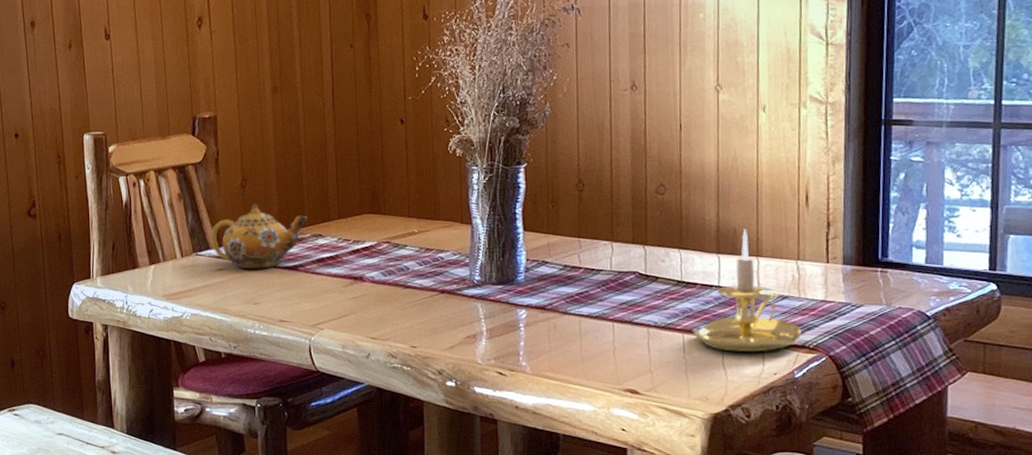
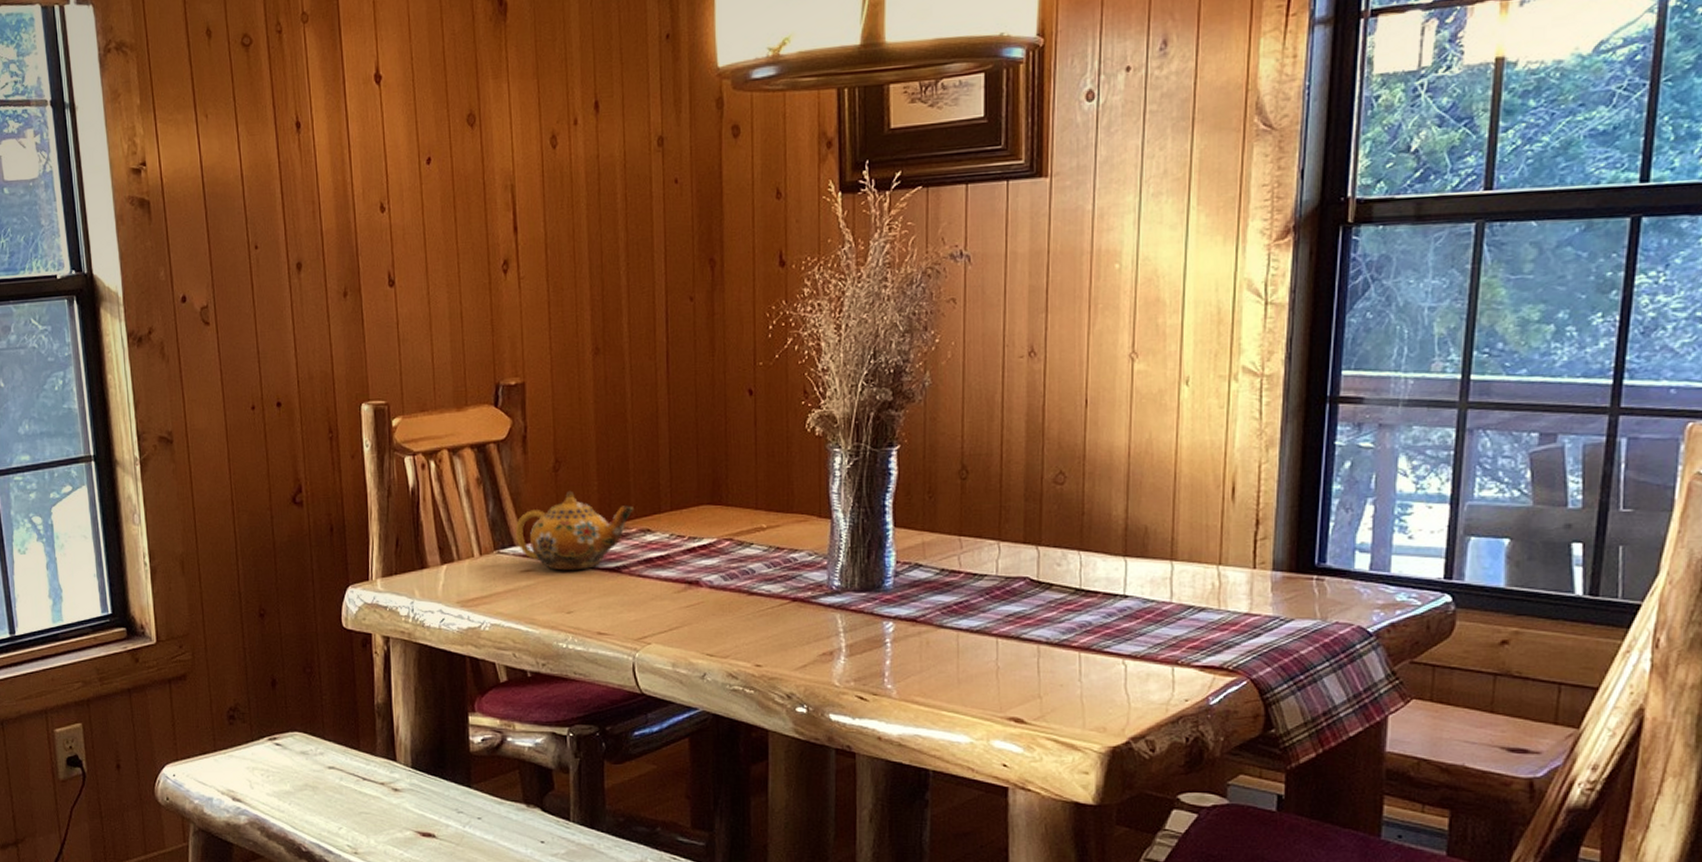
candle holder: present [693,229,802,353] -> none [1091,527,1220,675]

